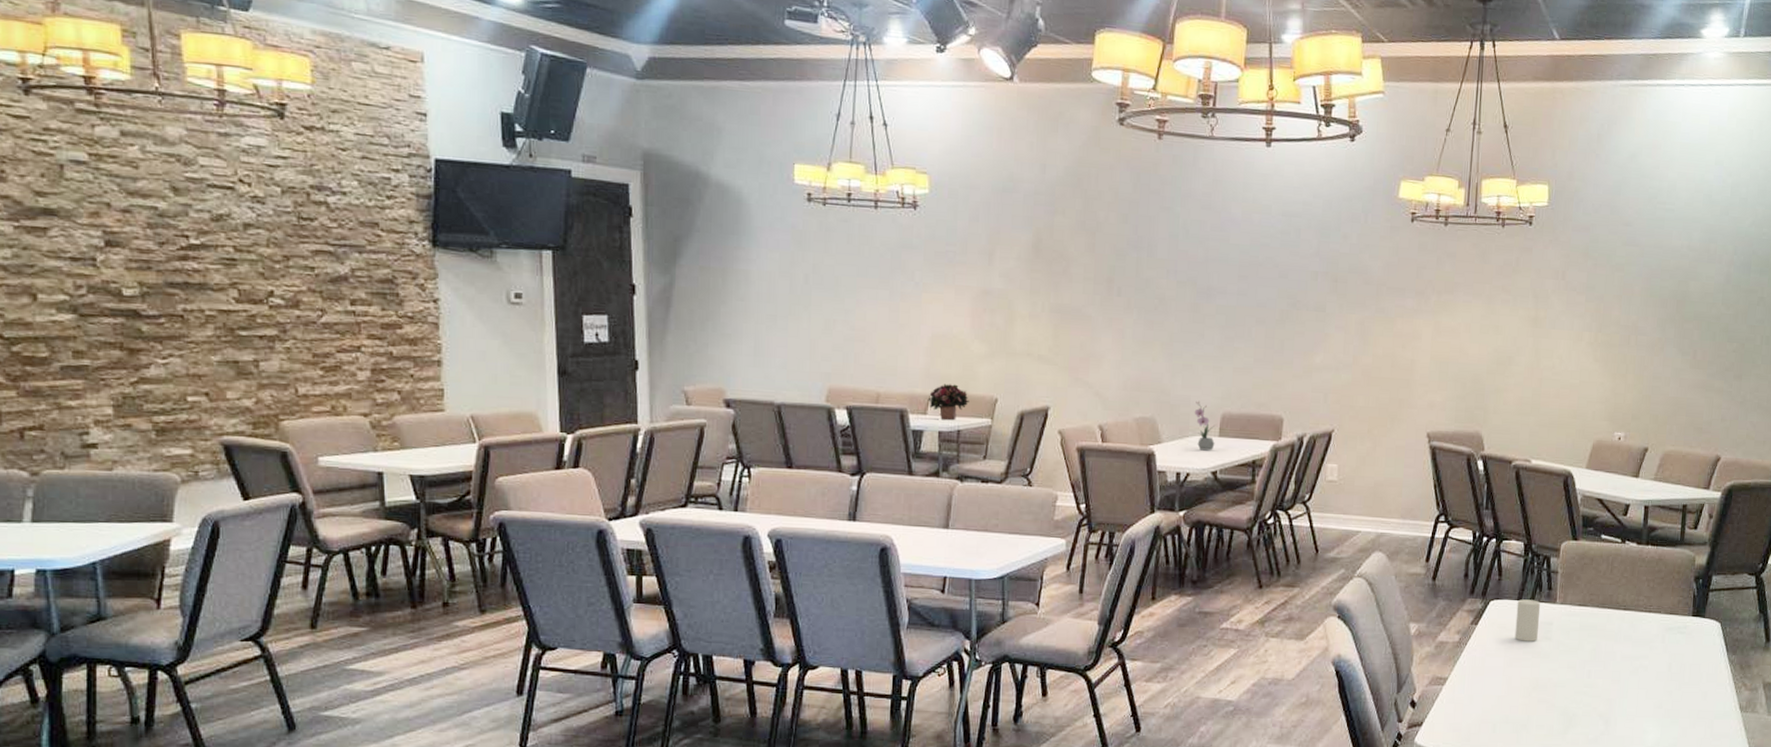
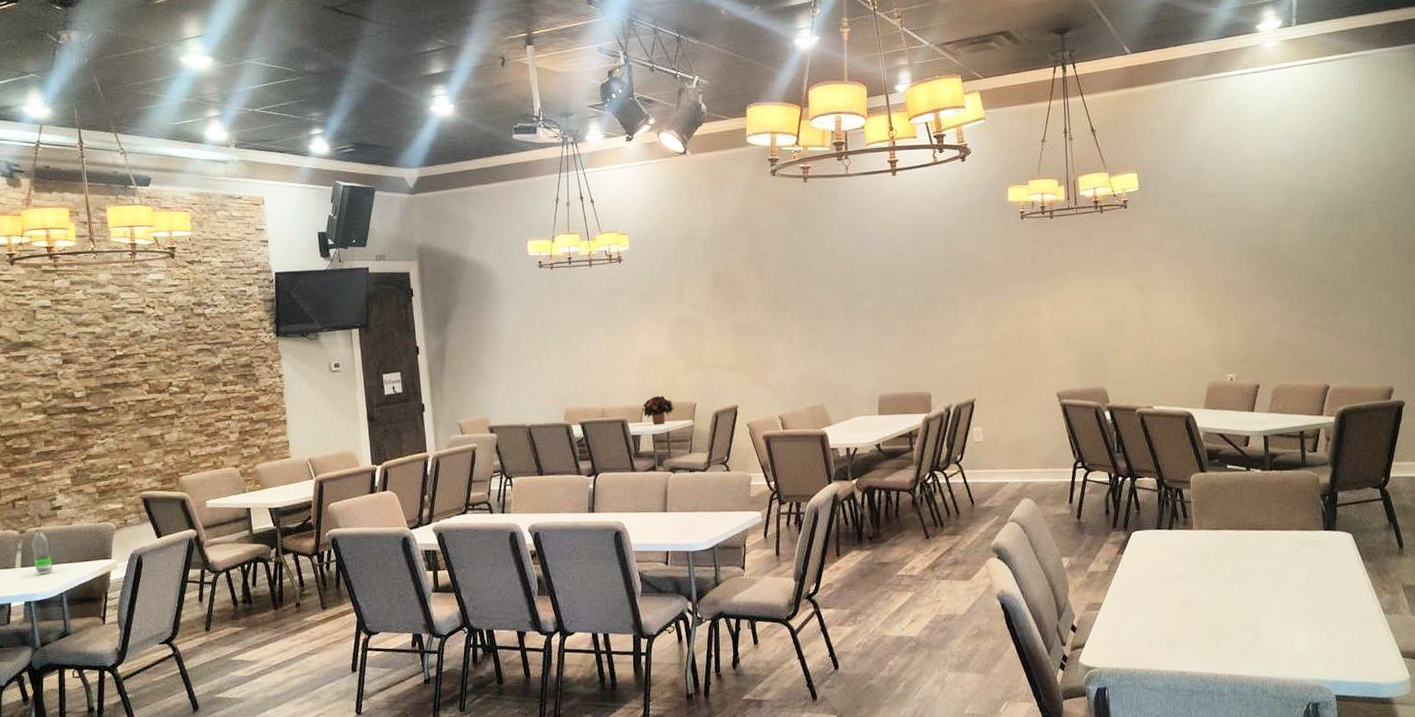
bottle: none [50,472,81,535] -> present [32,529,52,575]
flower arrangement: present [1194,401,1215,451] -> none [856,387,876,428]
cup: present [1514,599,1541,642] -> none [1157,528,1180,566]

